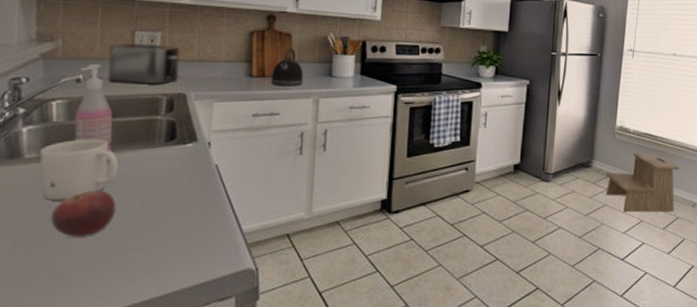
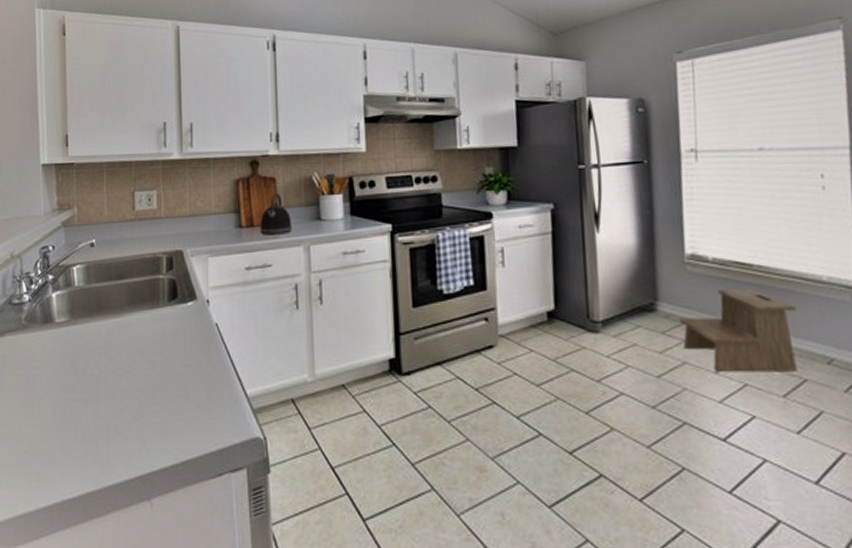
mug: present [39,139,119,200] -> none [67,301,131,363]
fruit: present [51,190,117,237] -> none [80,352,132,400]
soap dispenser: present [74,64,113,161] -> none [91,227,124,323]
toaster: present [108,42,180,85] -> none [115,202,175,245]

